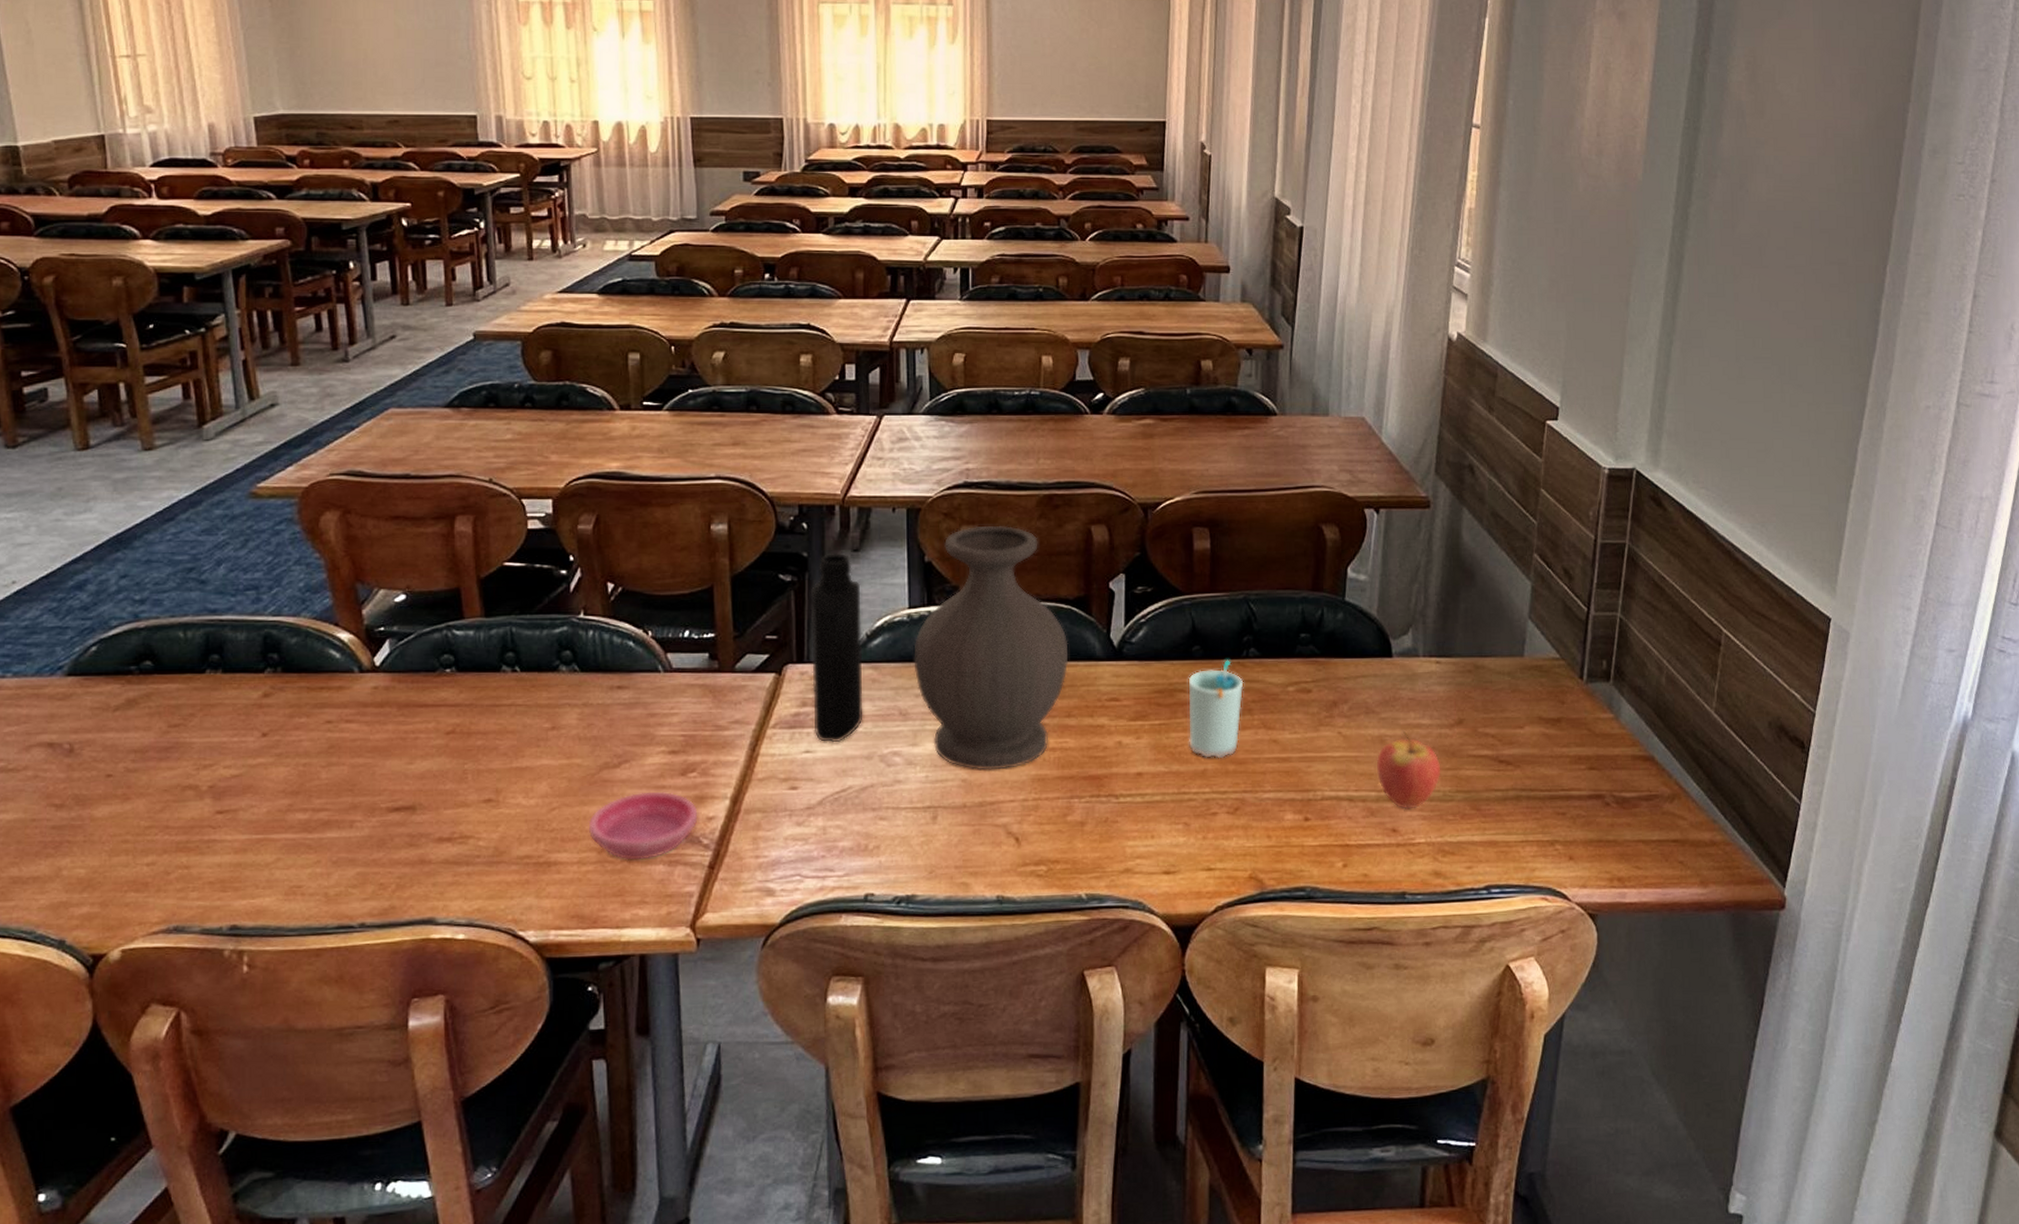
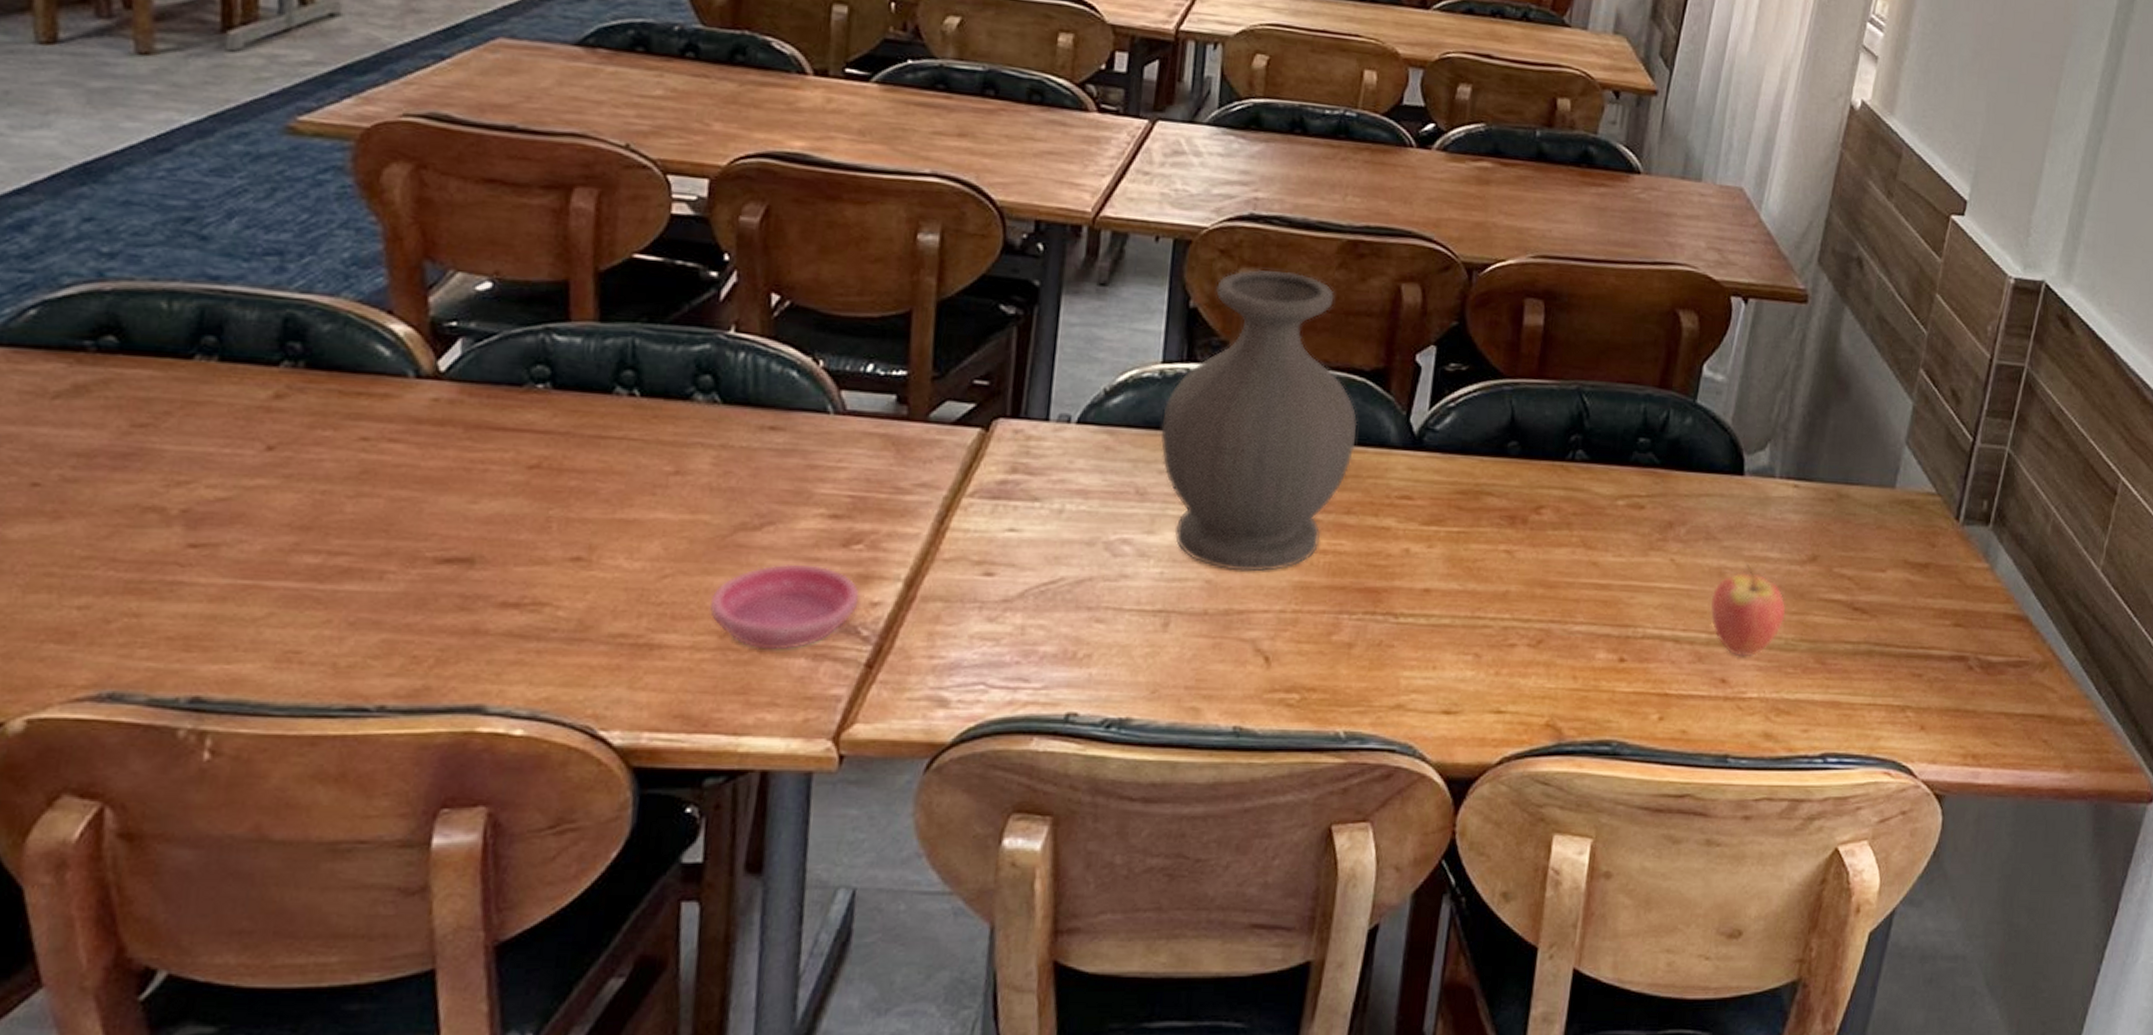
bottle: present [810,552,863,743] -> none [1023,284,1105,522]
cup: present [1188,659,1244,759] -> none [1491,461,1566,580]

